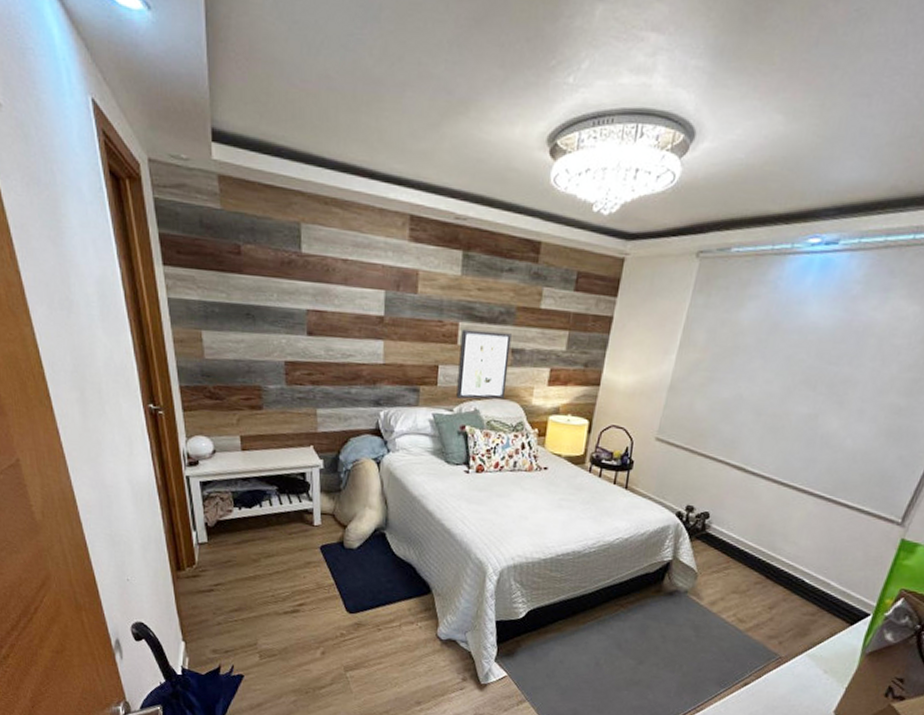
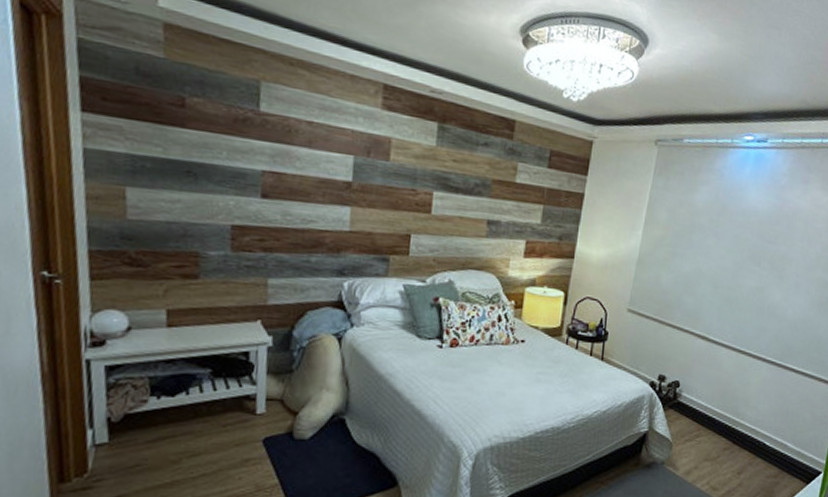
wall art: present [456,329,512,400] -> none [429,199,487,271]

